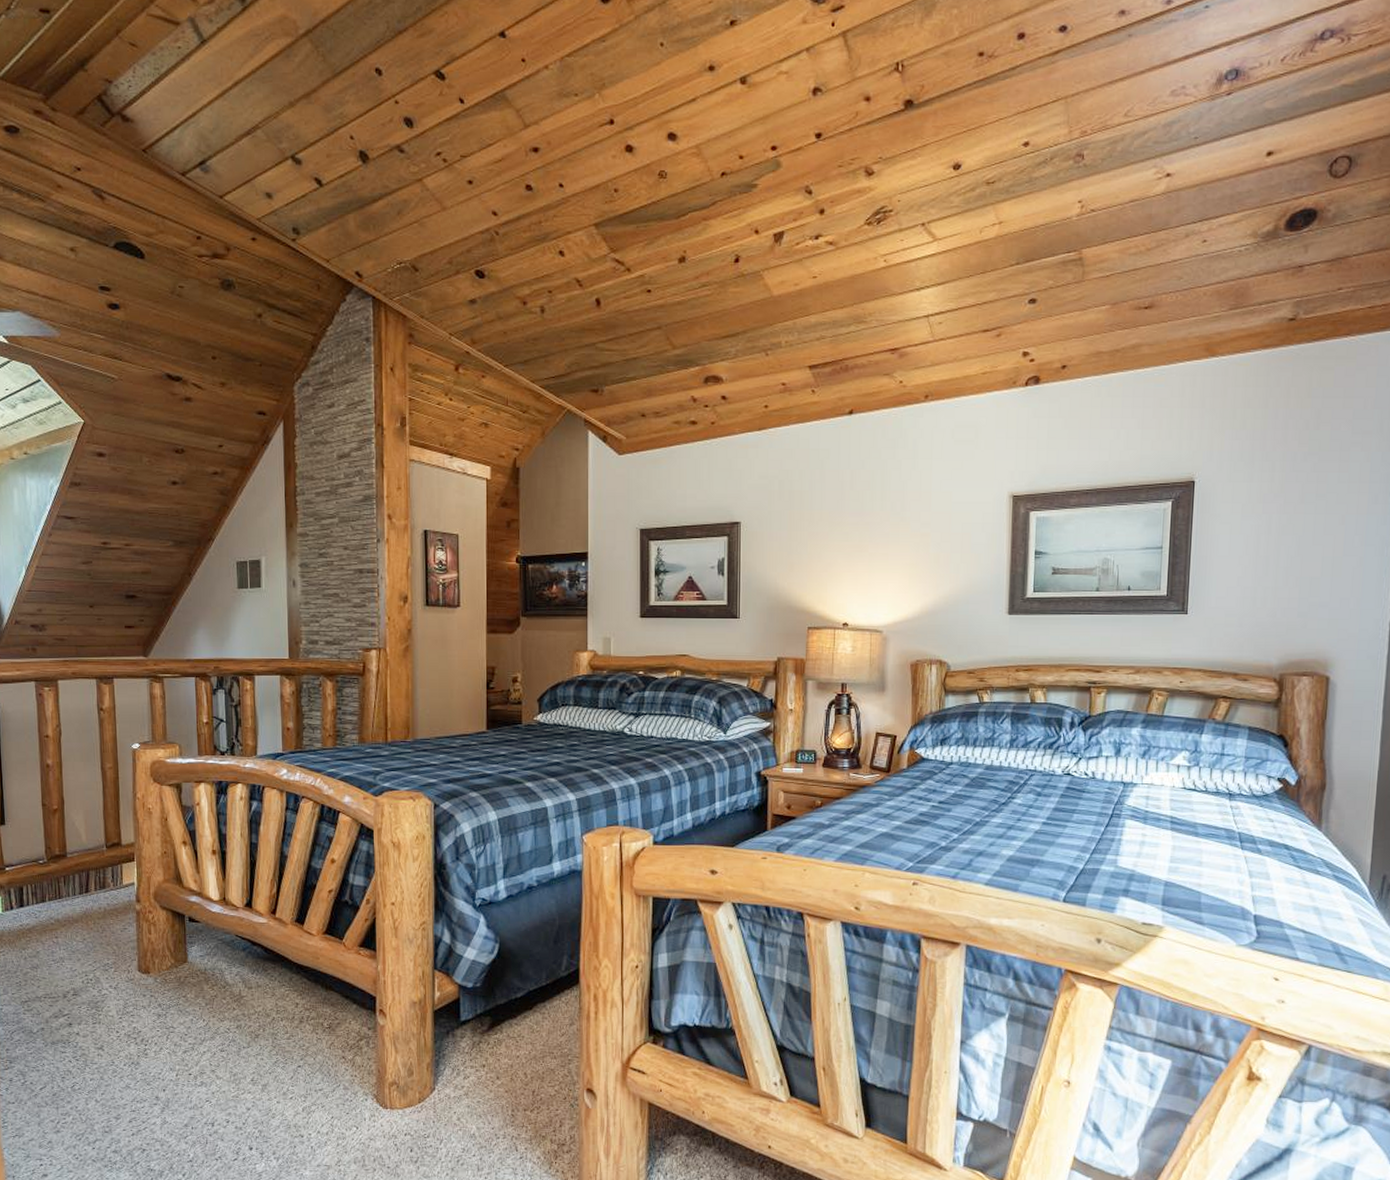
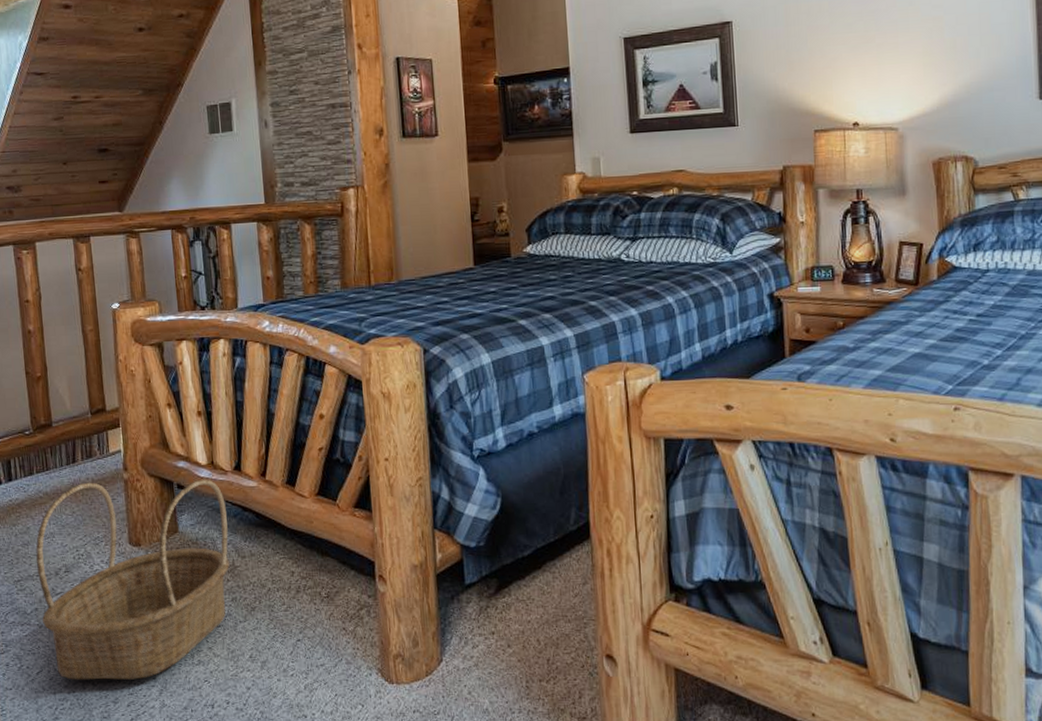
basket: none [44,911,236,1098] -> present [35,479,230,680]

